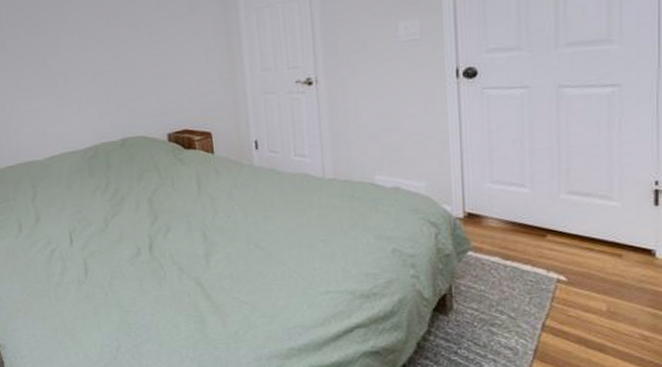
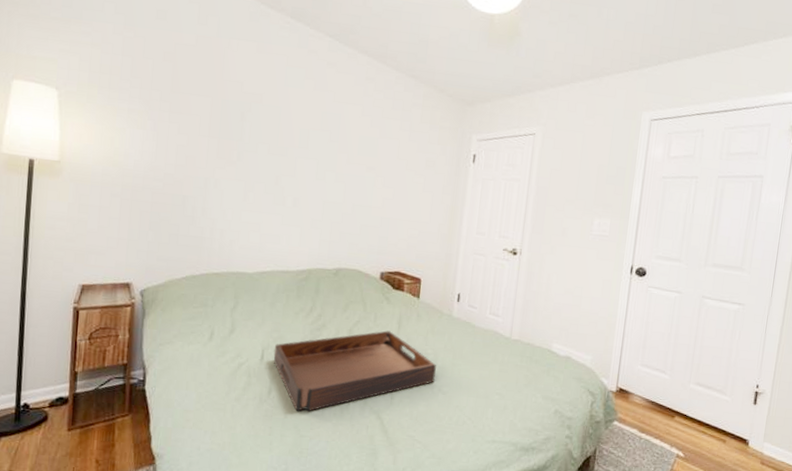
serving tray: none [80,193,249,288] -> present [273,330,436,411]

